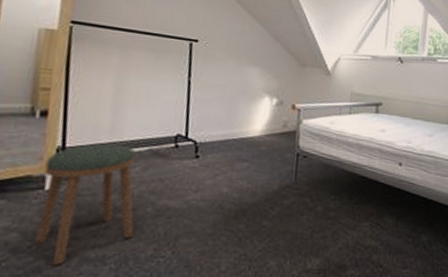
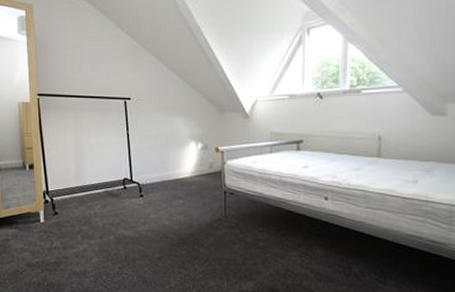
stool: present [36,143,136,266] -> none [38,187,103,276]

